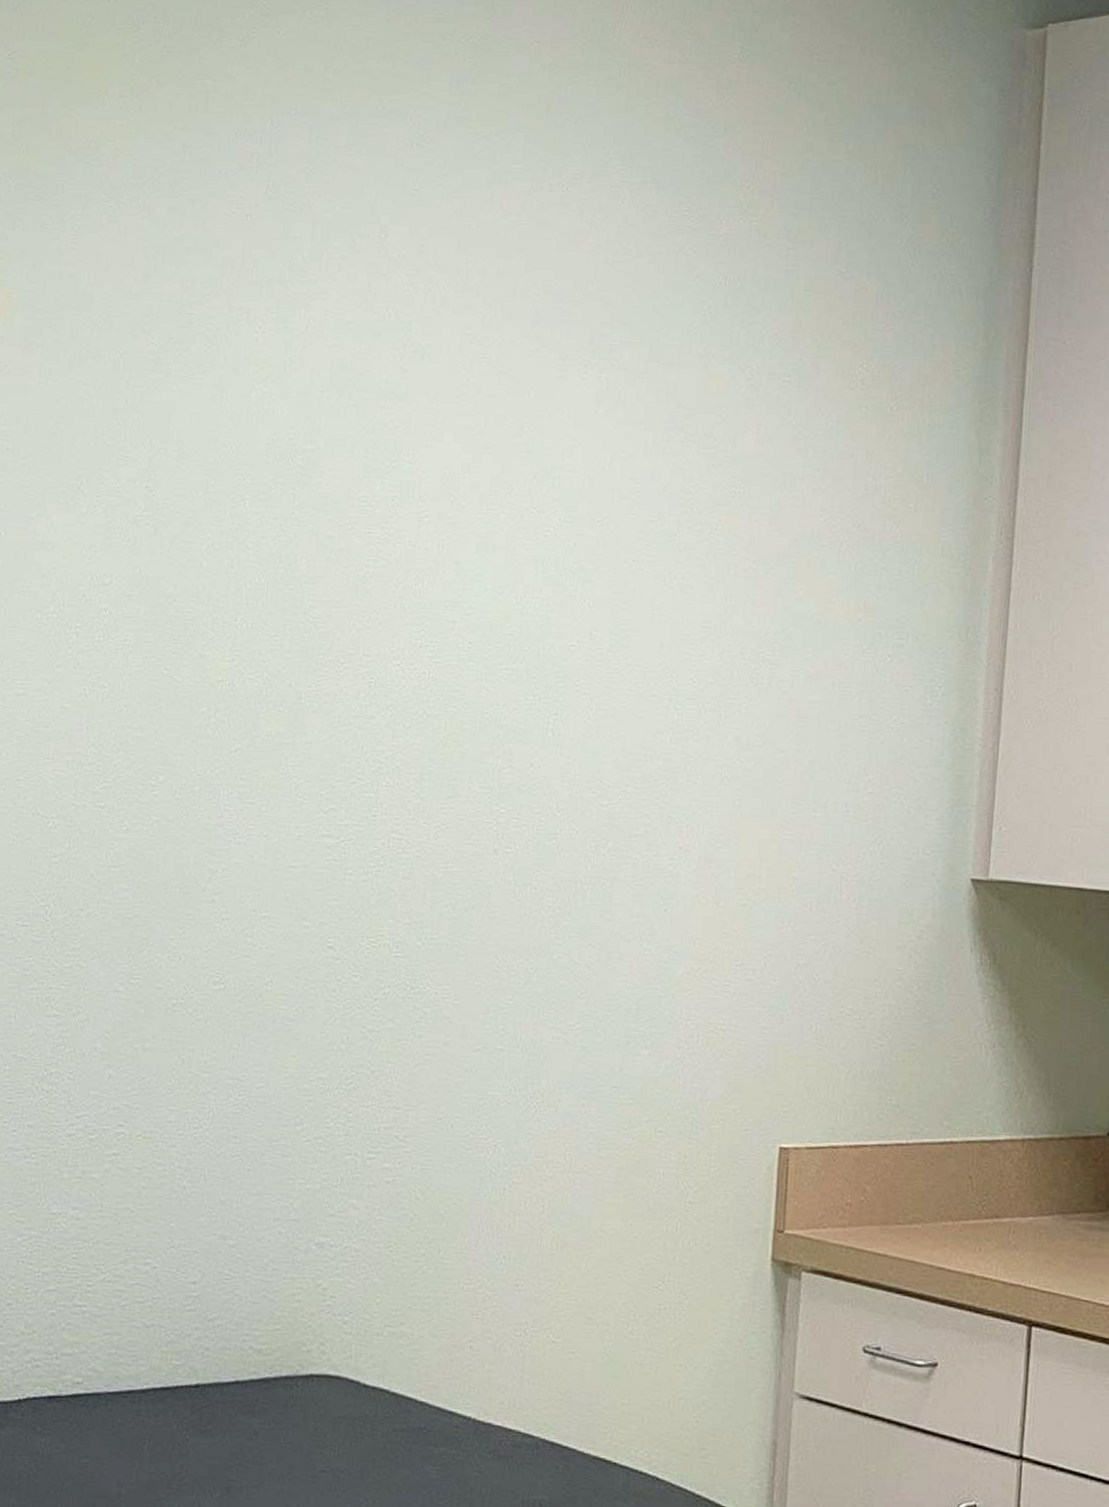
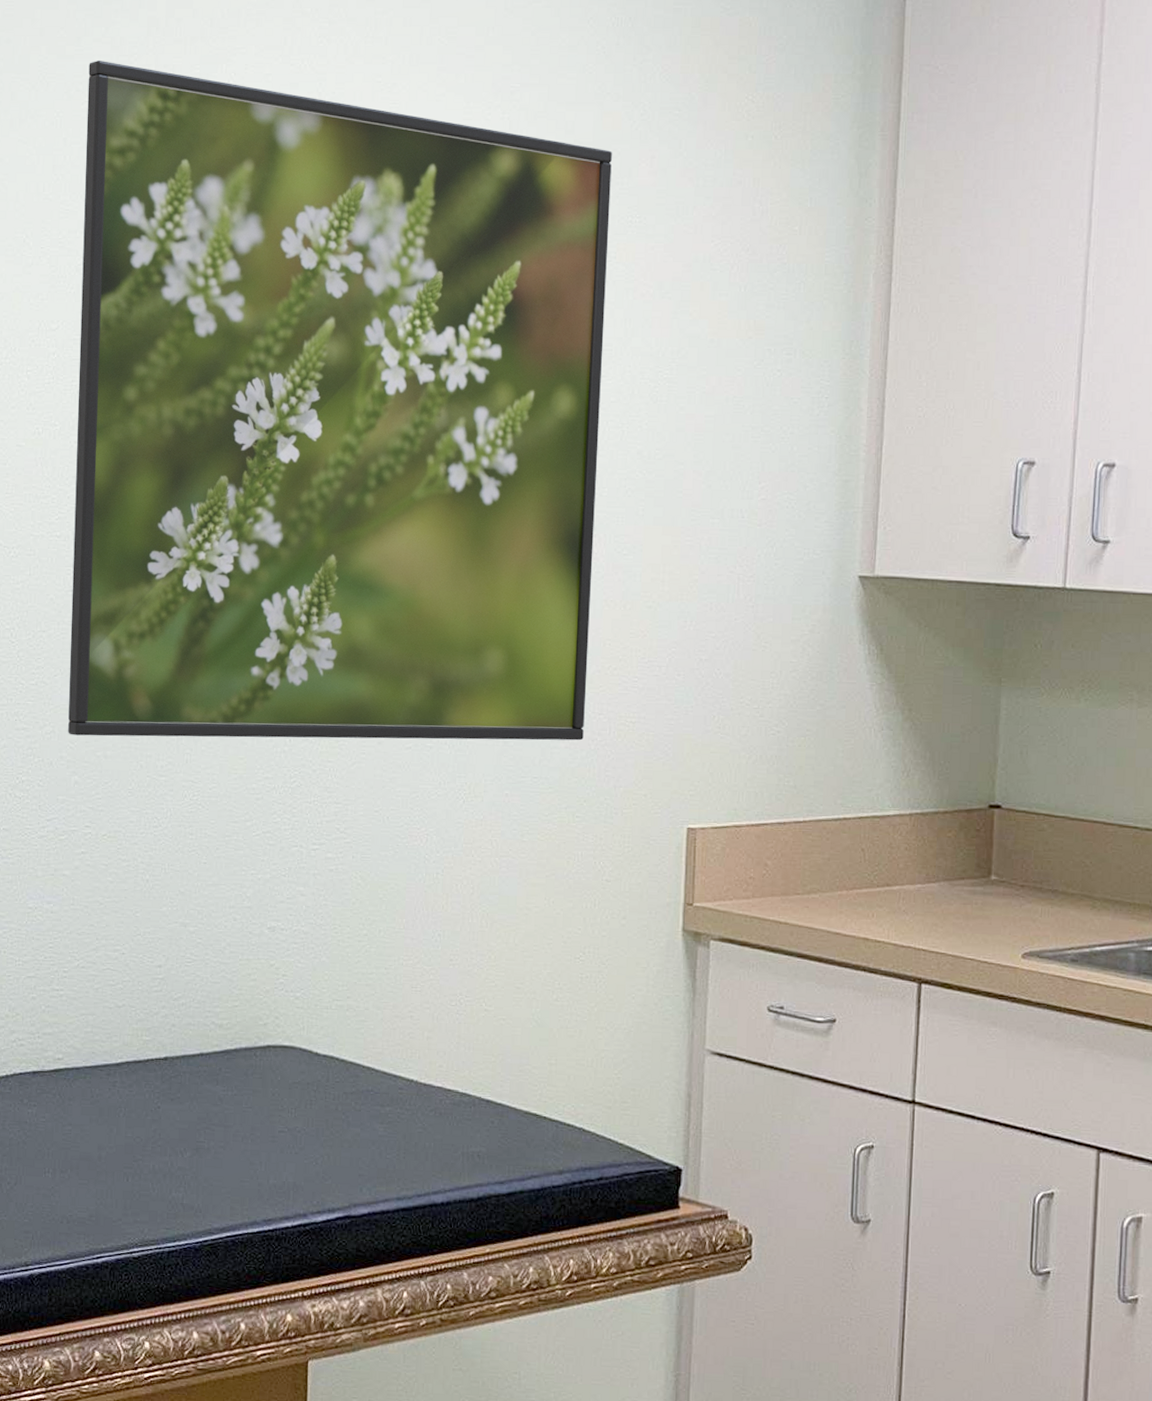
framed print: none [103,300,716,1048] -> present [68,61,612,741]

